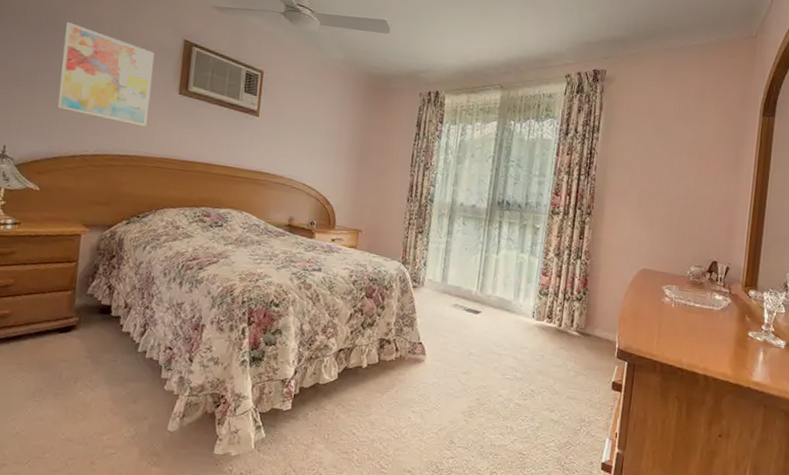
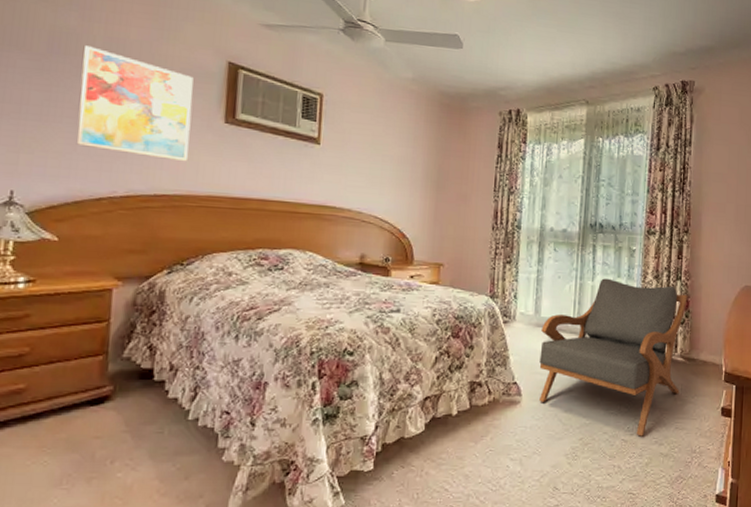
armchair: none [441,253,587,402] -> present [538,278,688,437]

